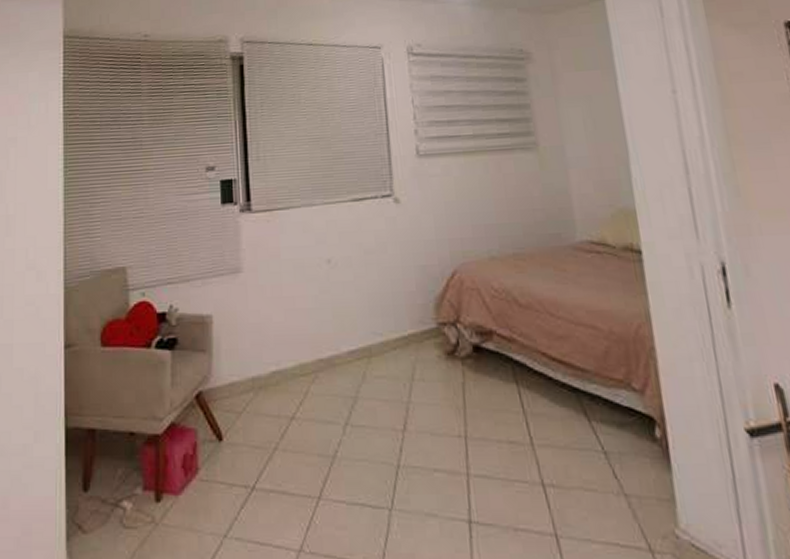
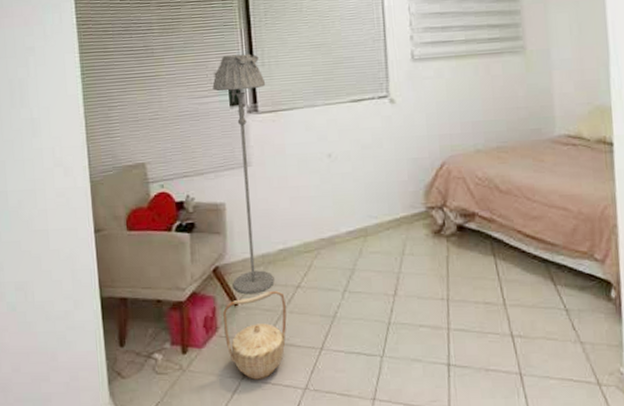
floor lamp: none [203,147,266,427] -> present [212,53,275,295]
basket: none [205,423,279,537] -> present [223,291,287,380]

